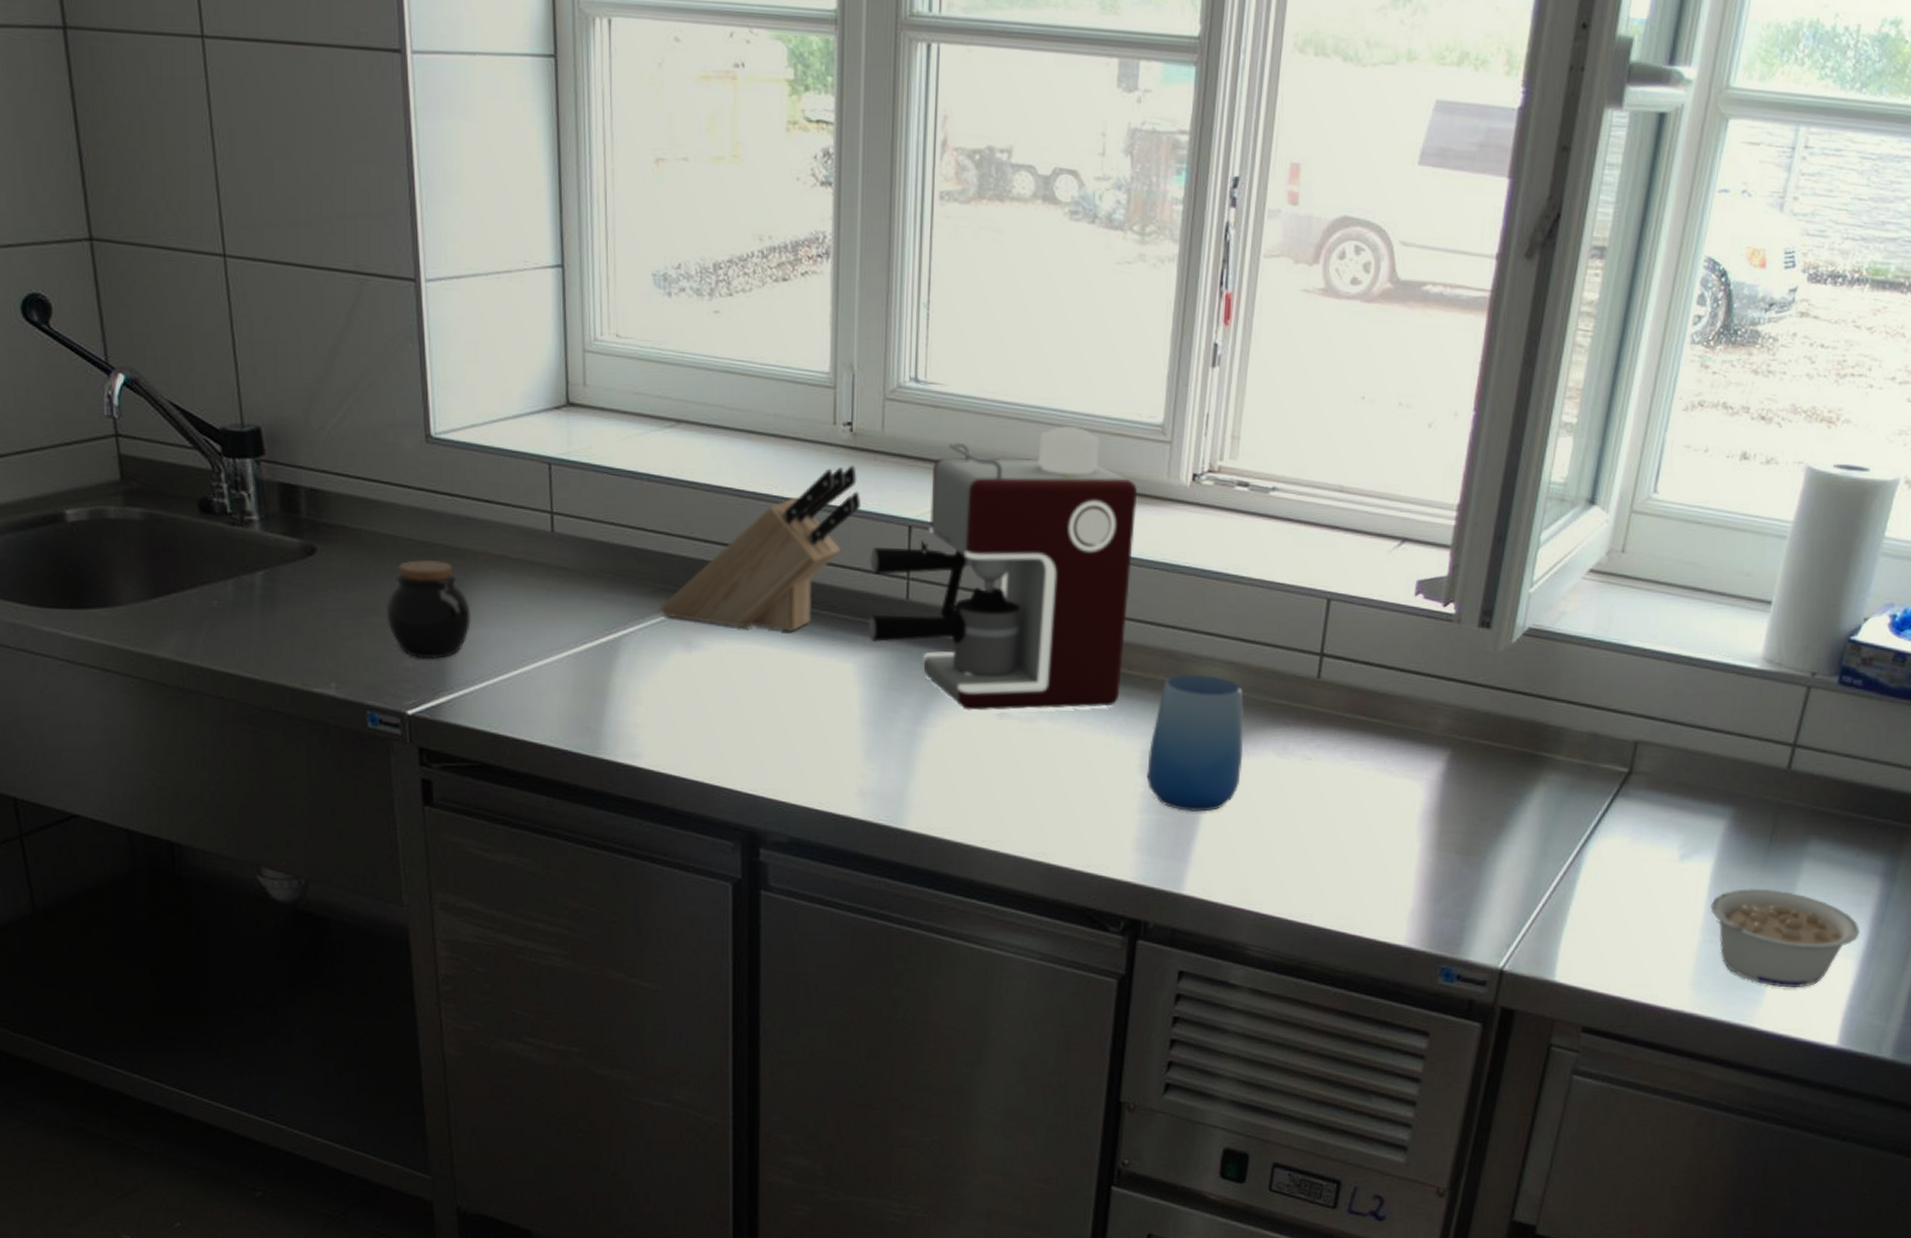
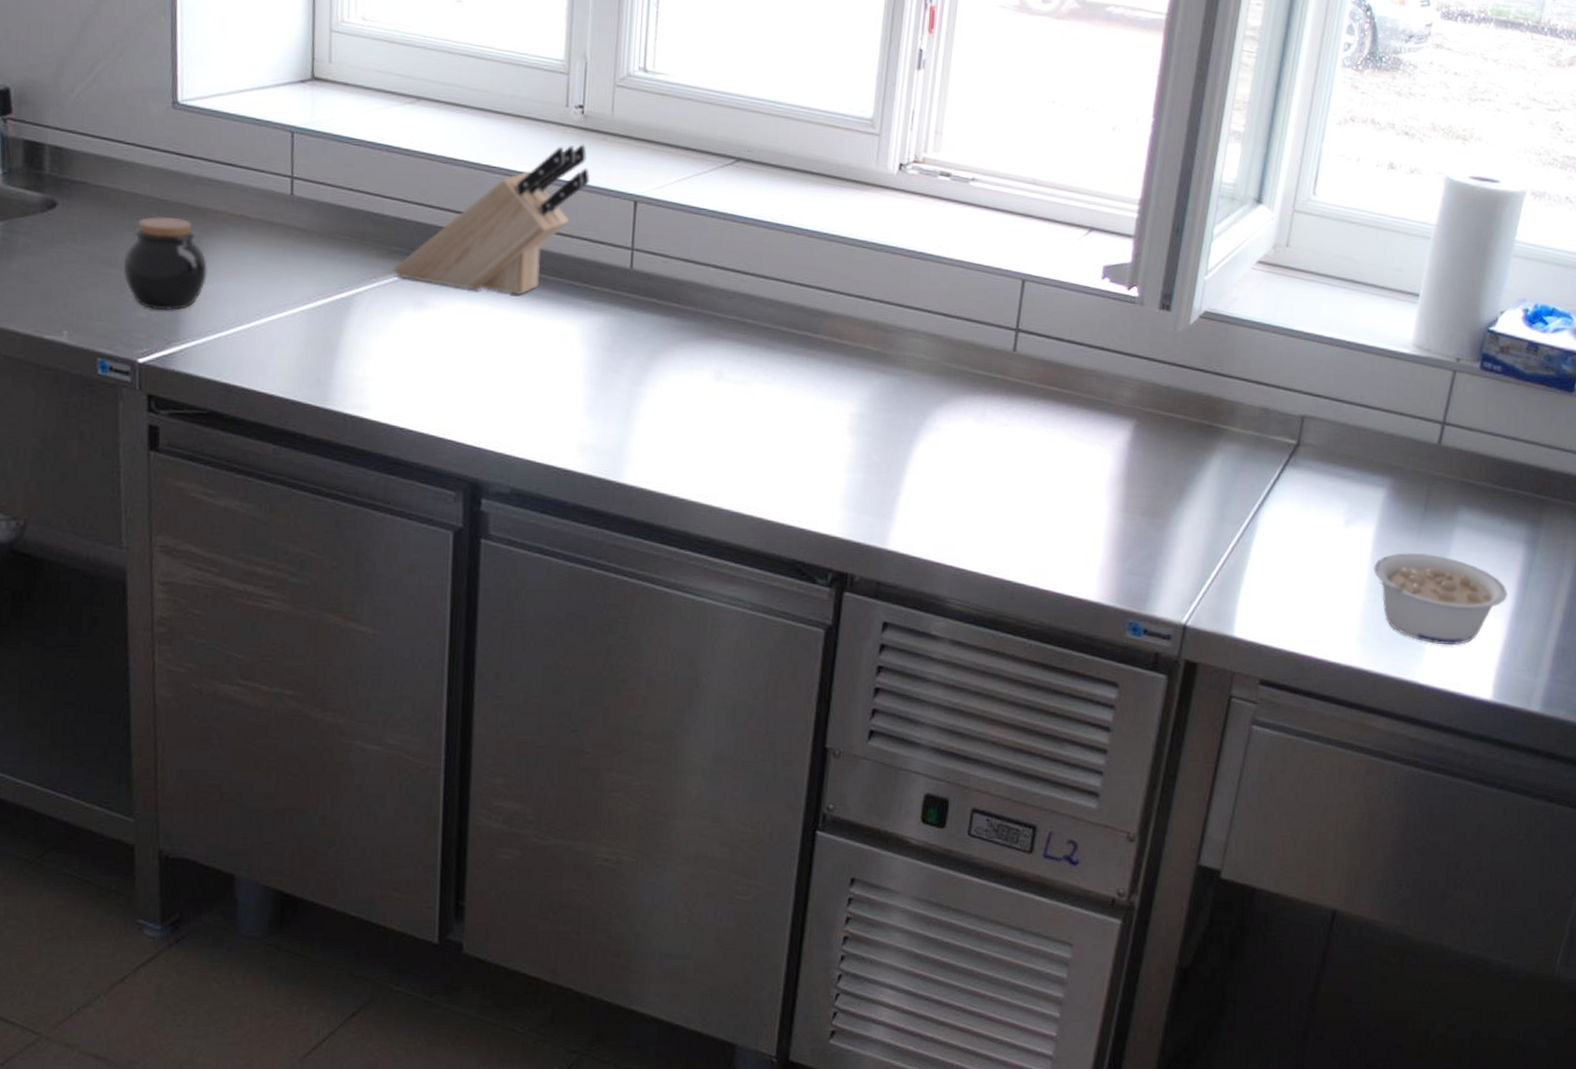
coffee maker: present [868,426,1138,711] -> none [593,116,849,374]
cup: present [1146,673,1244,812] -> none [854,344,946,473]

